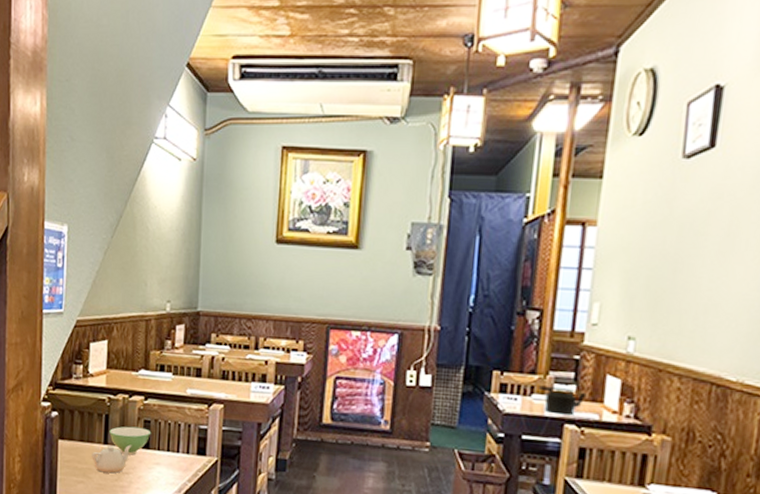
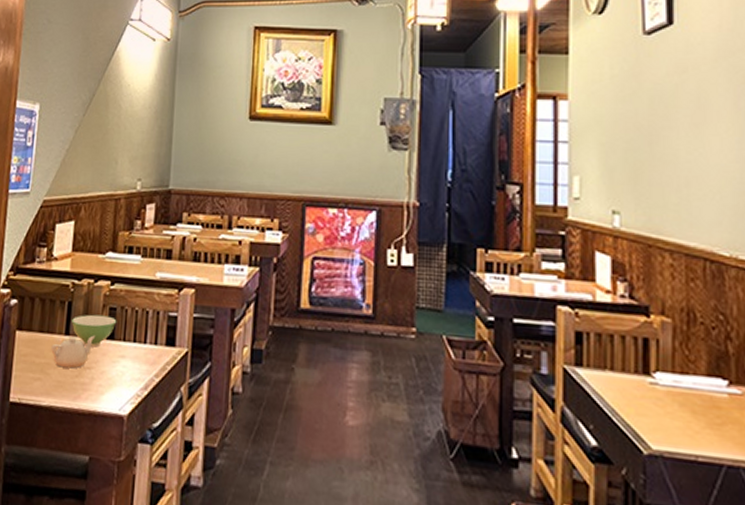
teapot: present [539,385,587,416] -> none [527,263,577,296]

